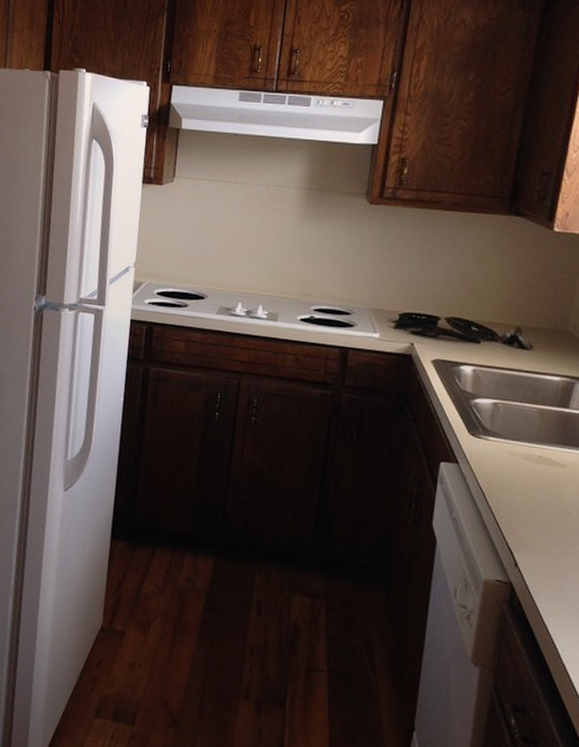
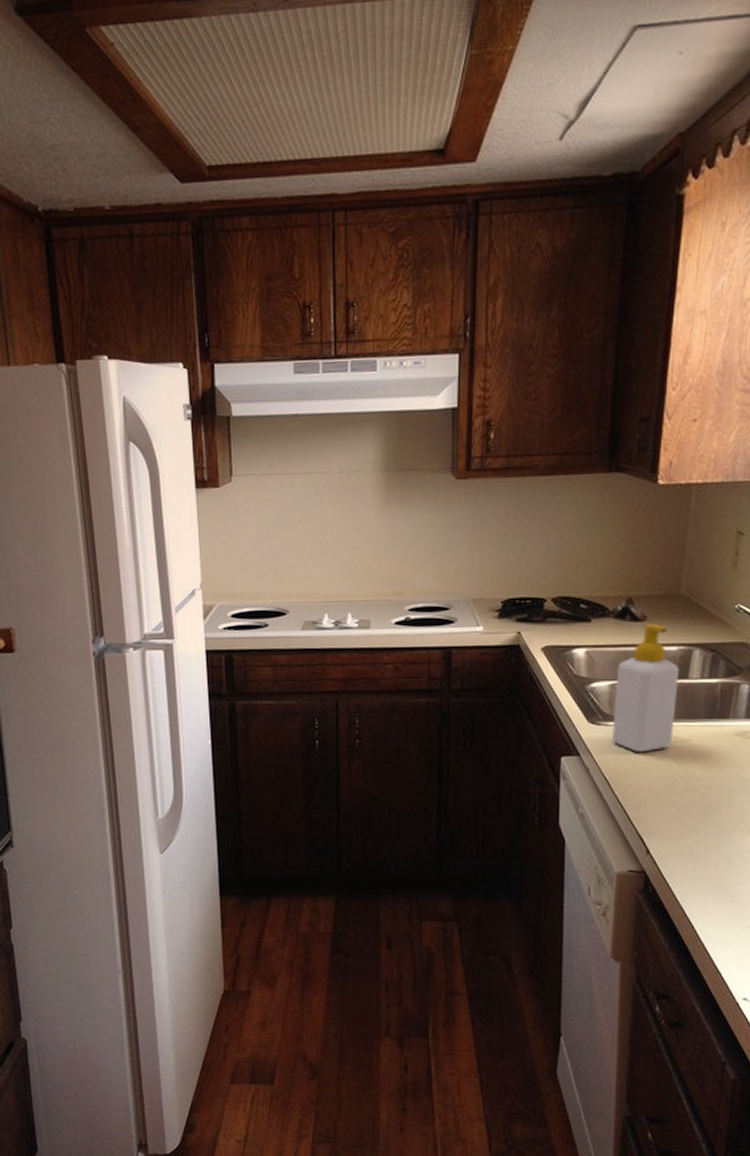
soap bottle: none [491,352,561,470] -> present [612,623,680,753]

